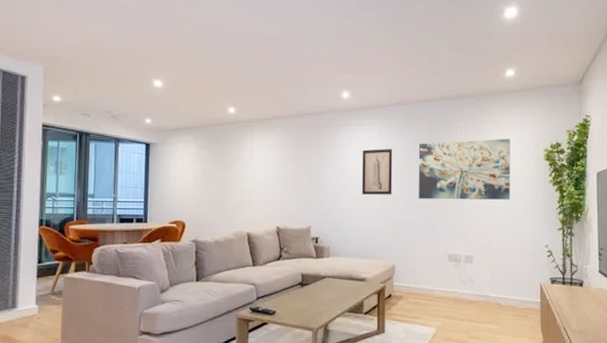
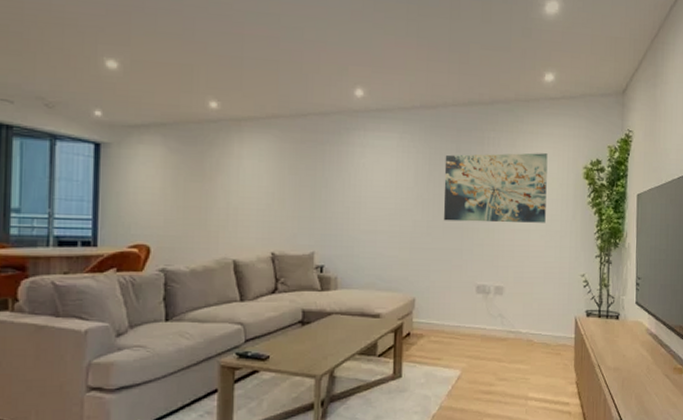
wall art: present [361,149,393,195] -> none [377,160,415,216]

